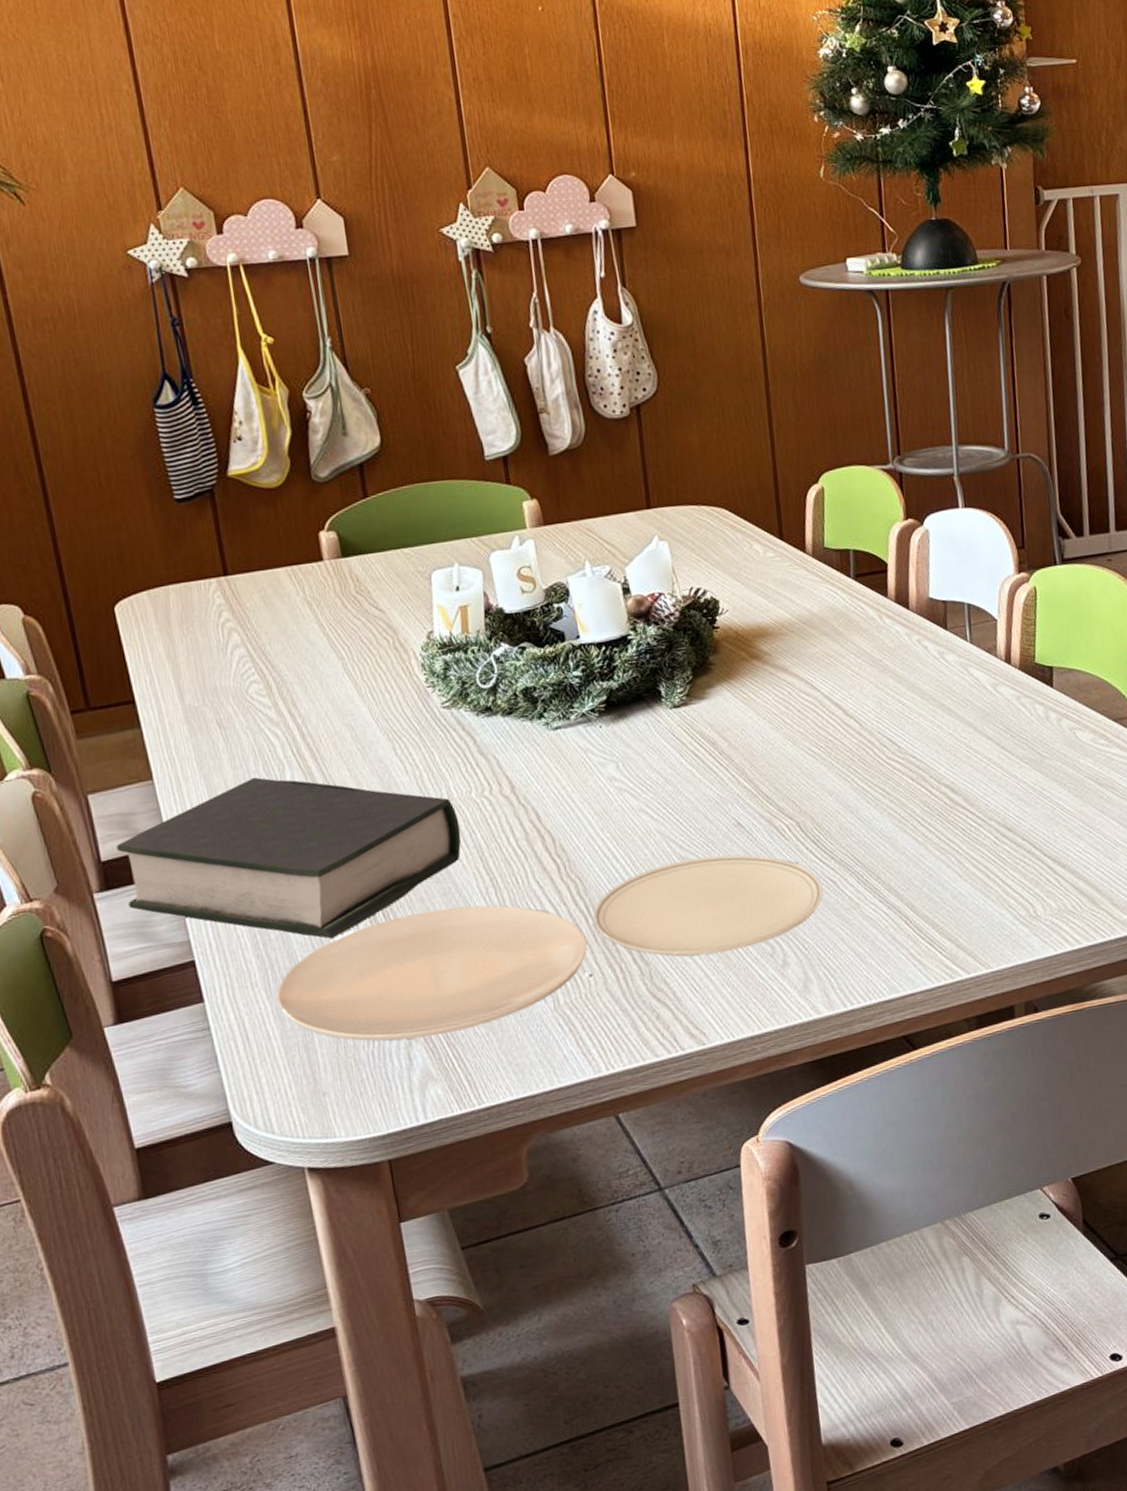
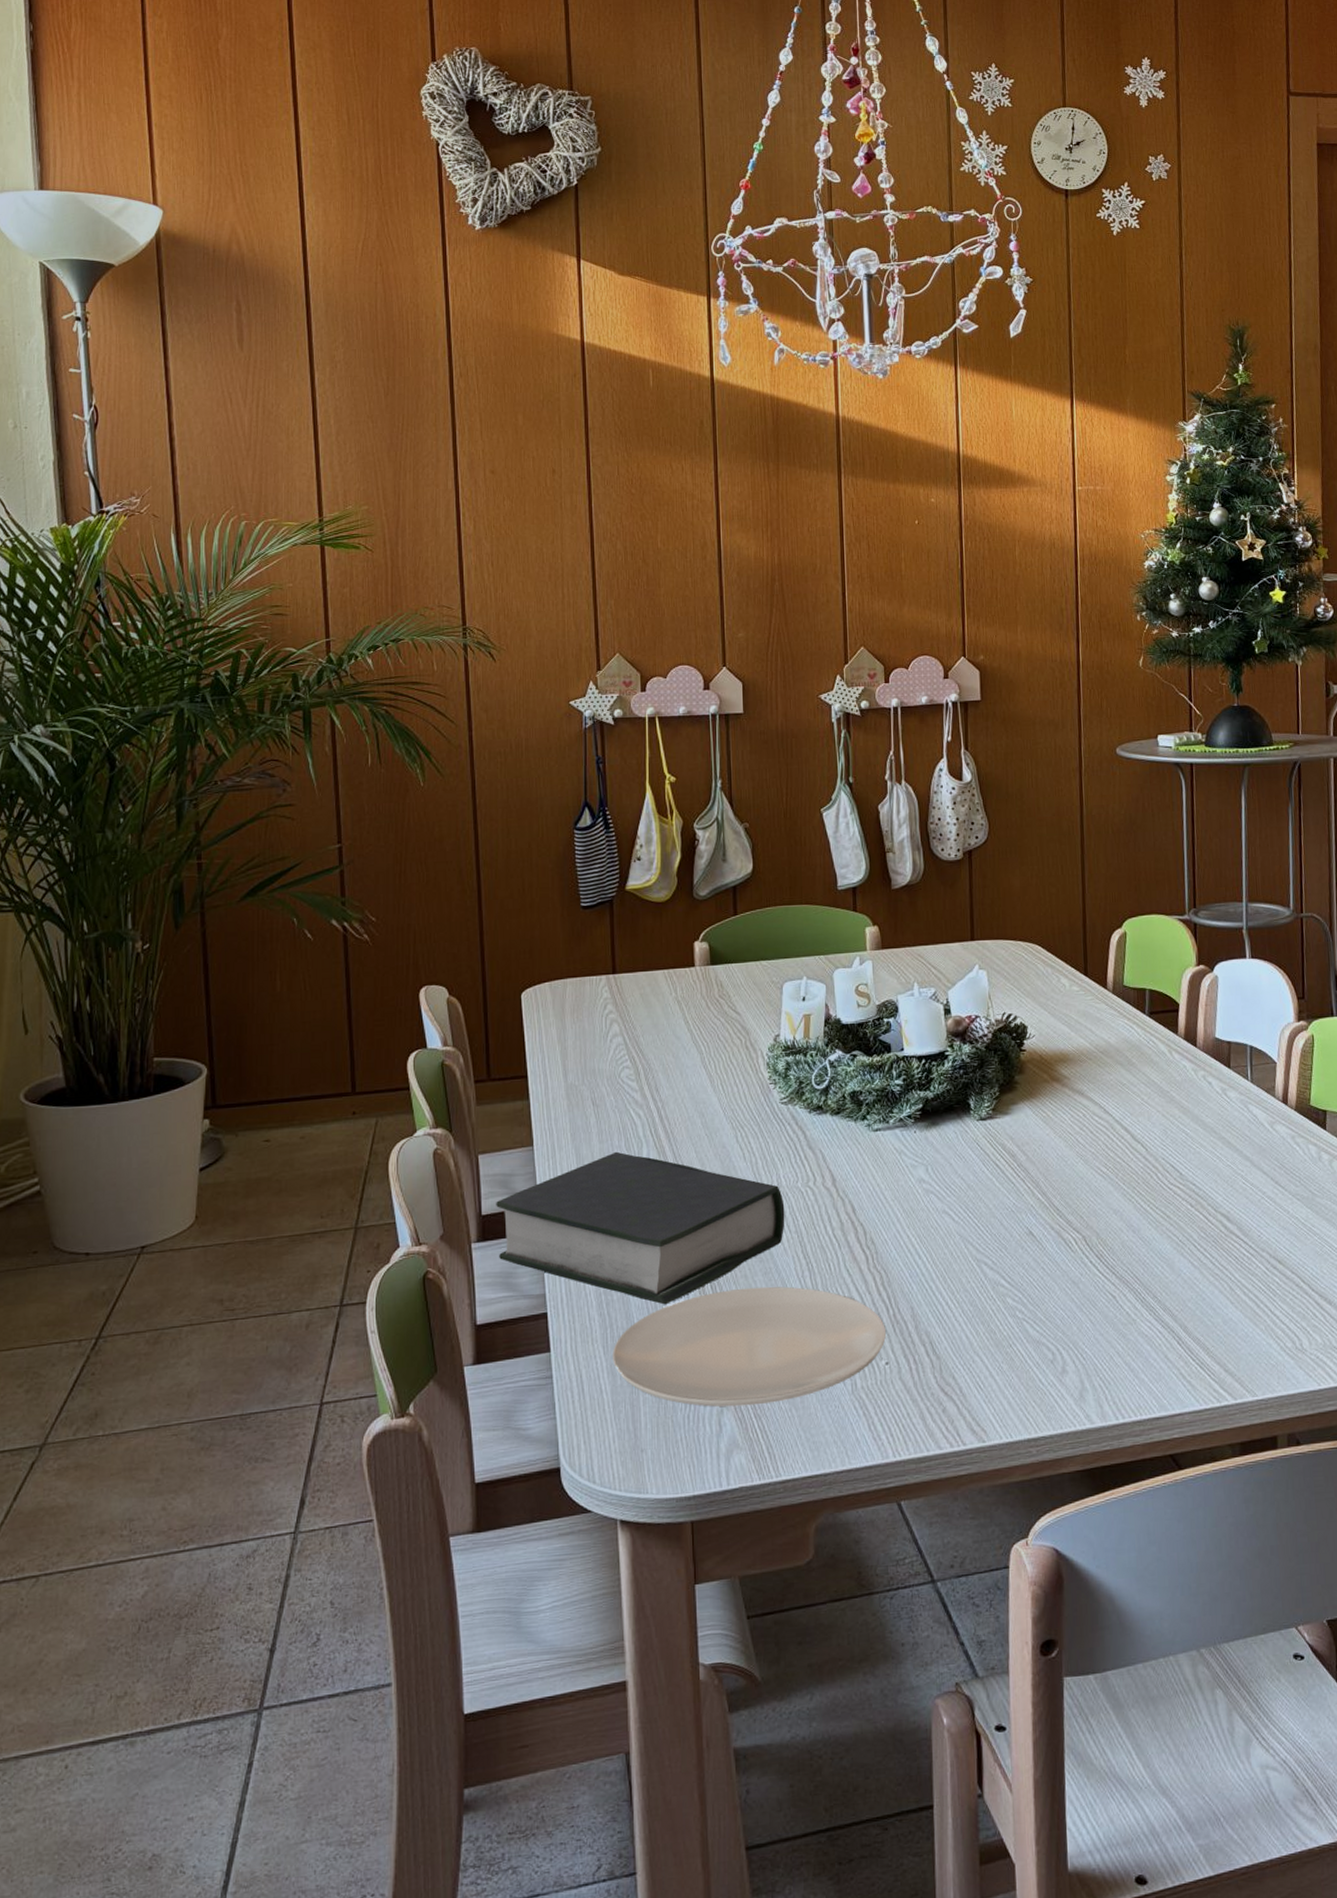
plate: present [593,854,823,956] -> none [893,1261,1103,1355]

